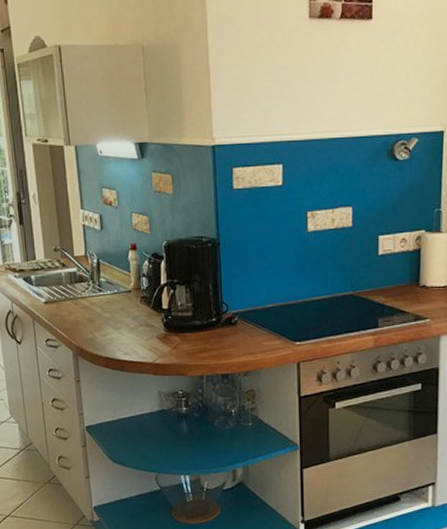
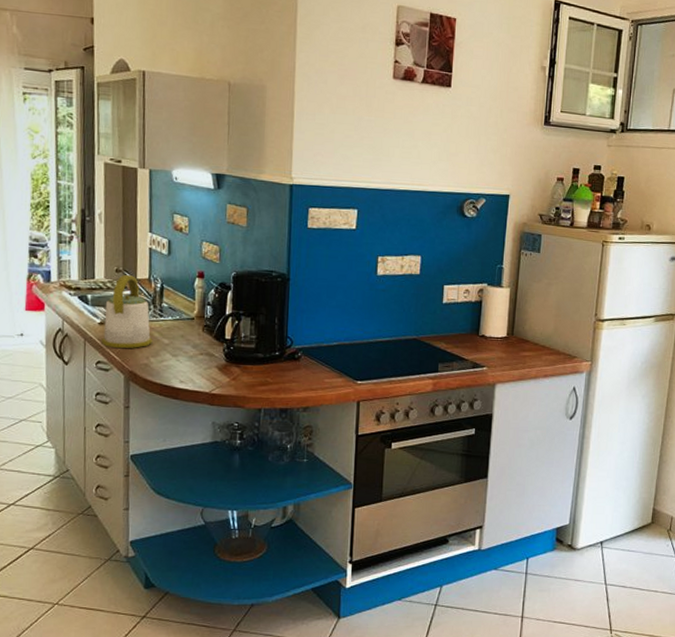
kettle: none [47,252,95,326] -> present [100,274,153,349]

